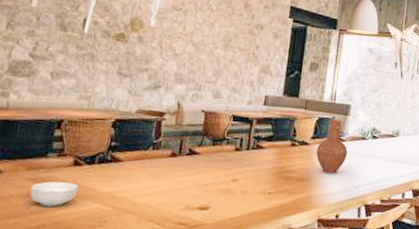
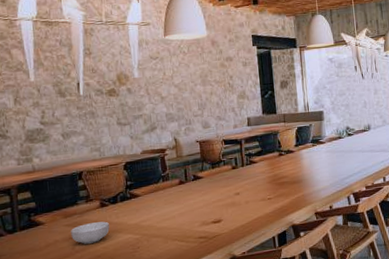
vase: present [316,119,348,174] -> none [301,126,329,174]

